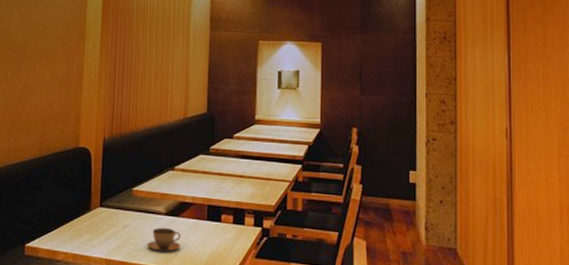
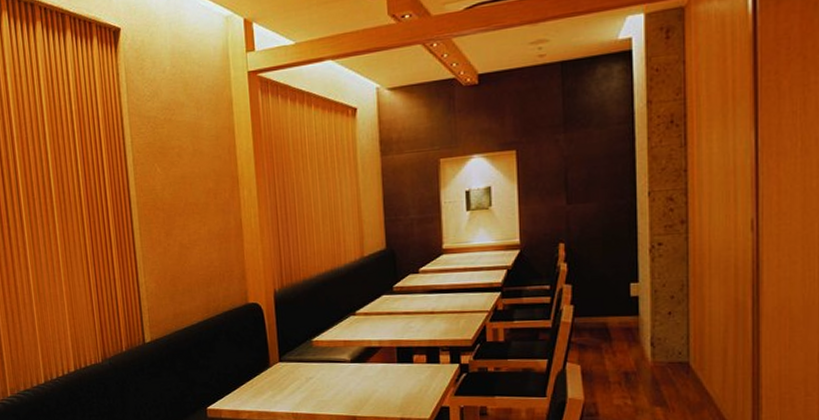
teacup: present [146,227,181,251] -> none [334,375,371,399]

